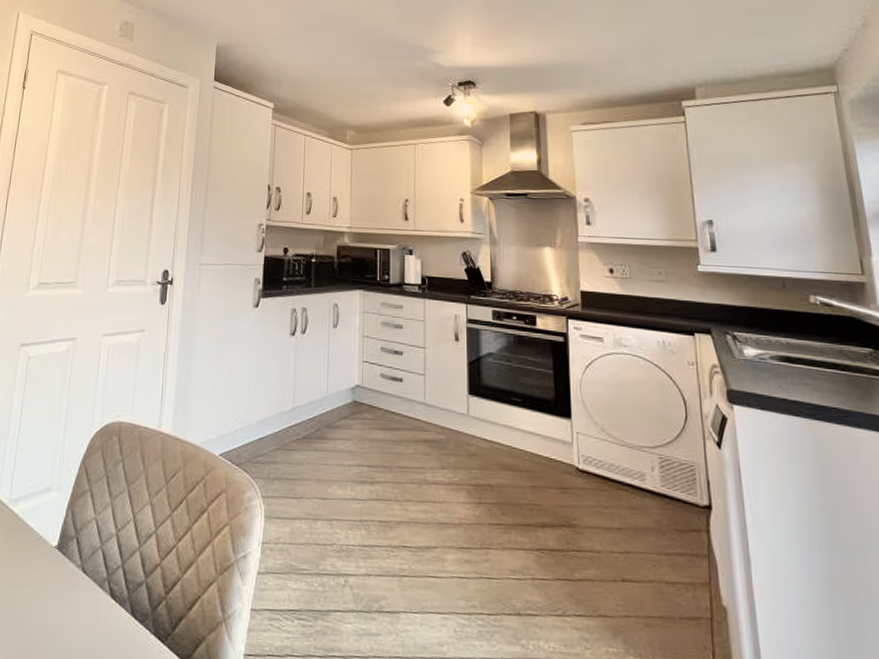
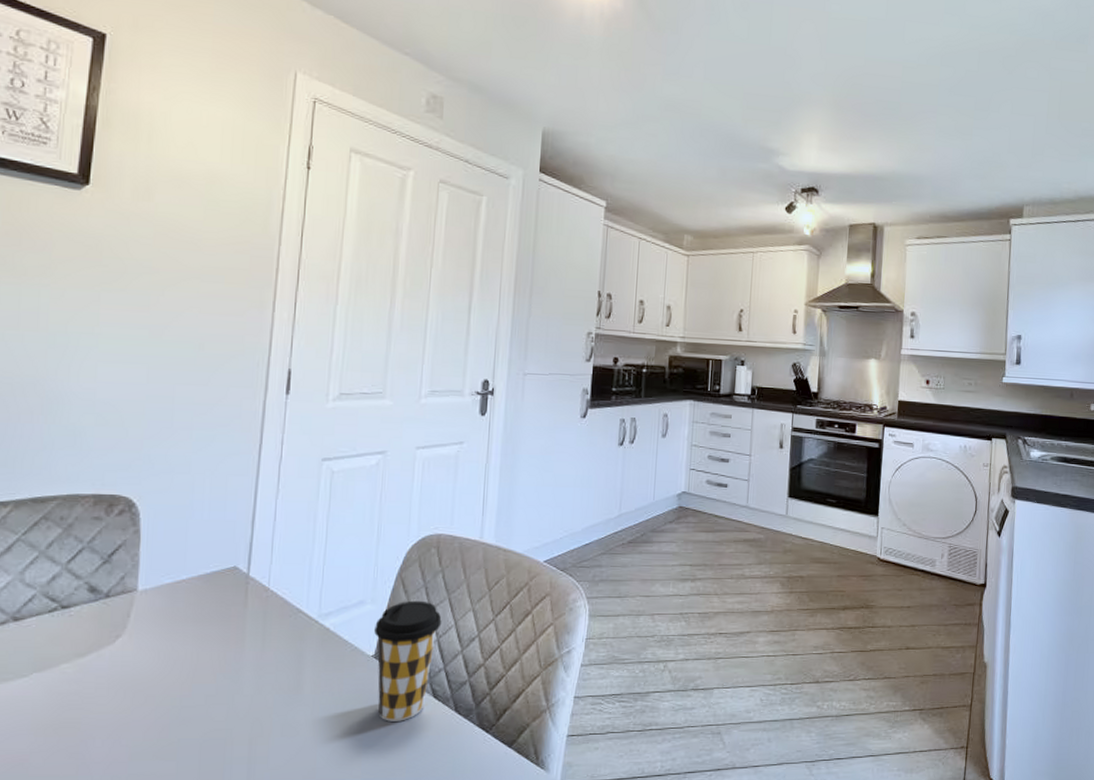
coffee cup: none [58,490,121,622] -> present [374,600,442,722]

